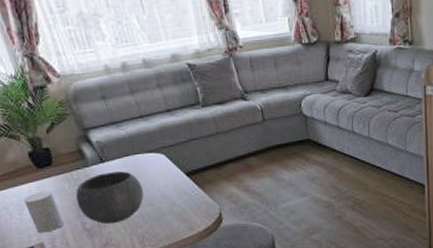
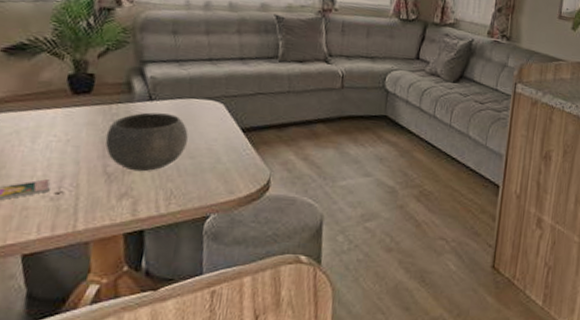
cup: present [24,190,64,233] -> none [42,120,83,170]

